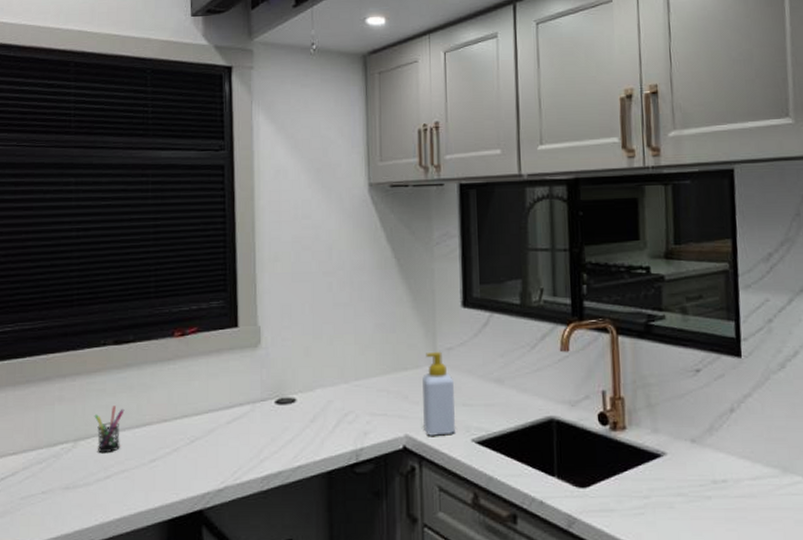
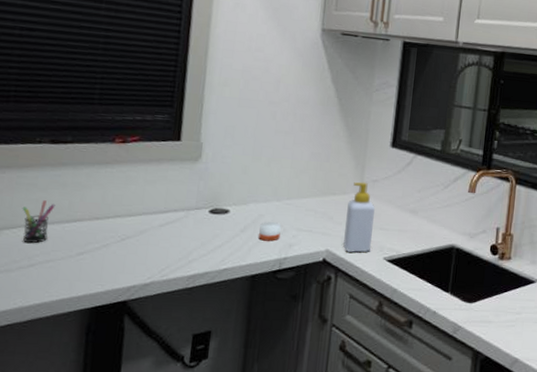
candle: none [330,408,353,431] -> present [259,222,281,241]

